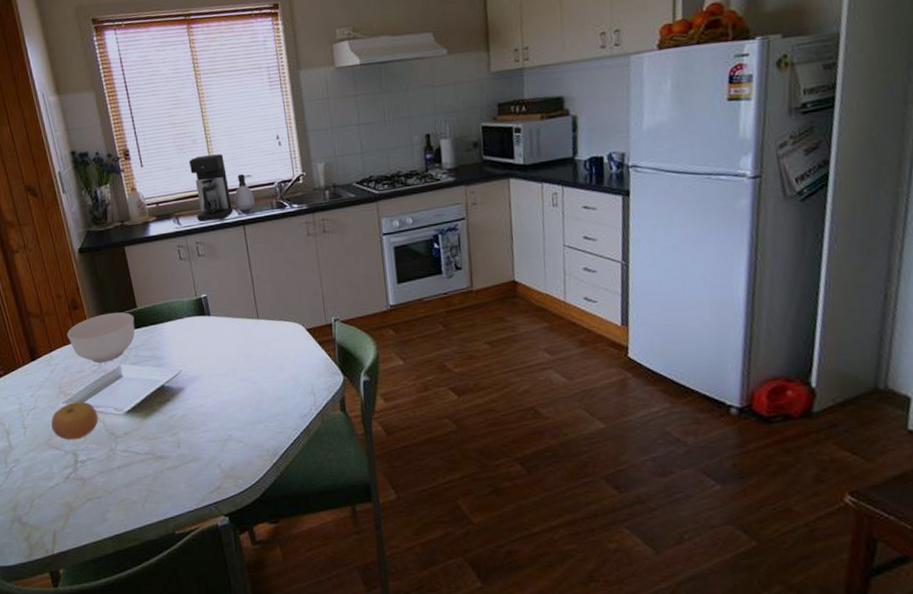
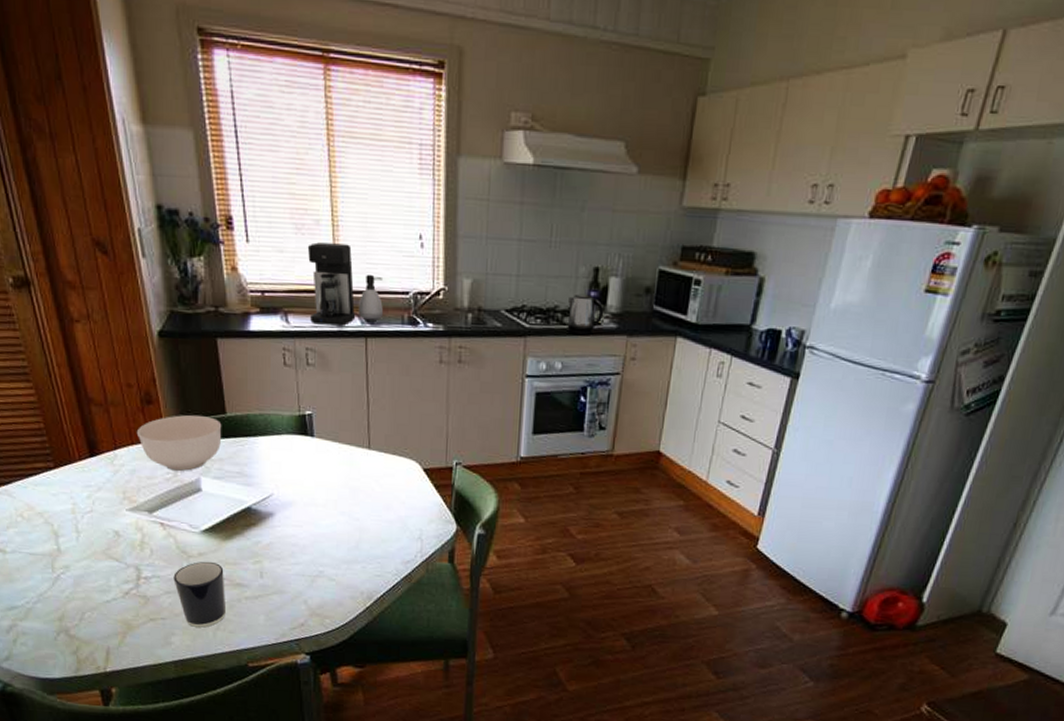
fruit: present [51,400,98,440] -> none [111,510,169,554]
mug: none [105,439,151,502] -> present [173,561,225,628]
kettle: none [408,157,441,193] -> present [567,294,604,336]

